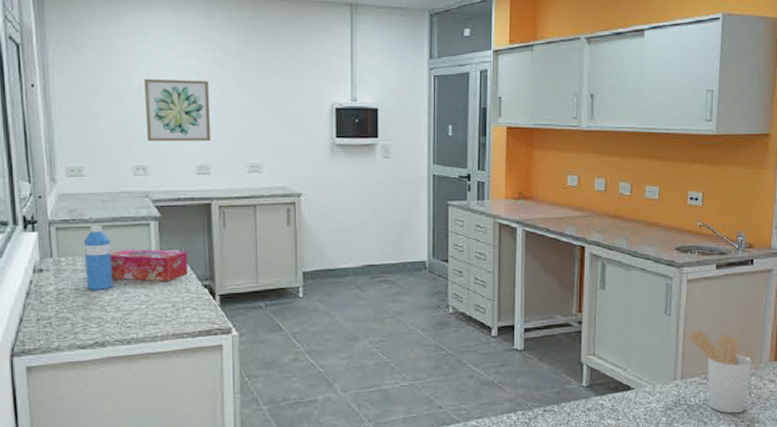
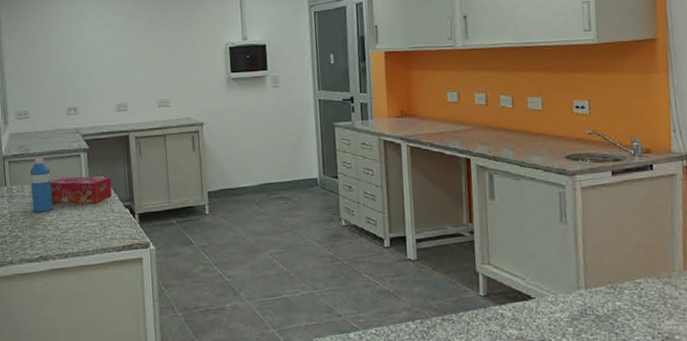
wall art: present [143,78,211,142] -> none [73,33,127,87]
utensil holder: present [687,329,751,414] -> none [586,237,663,325]

